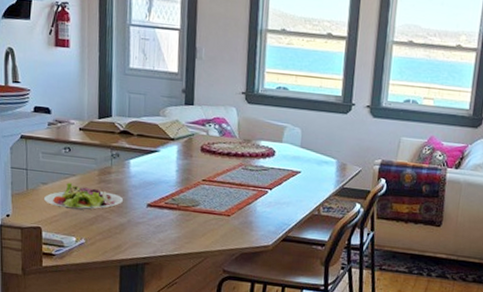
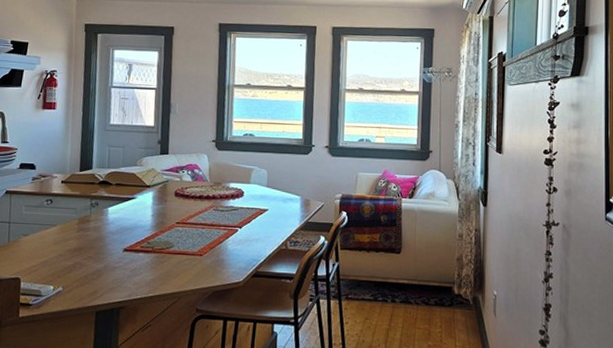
salad plate: present [44,183,123,210] -> none [25,233,100,259]

